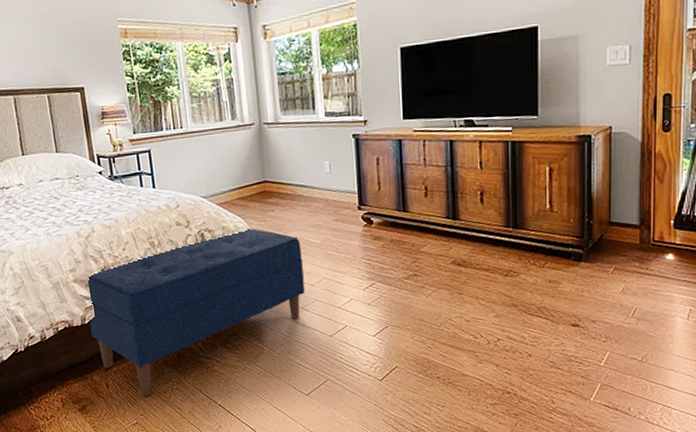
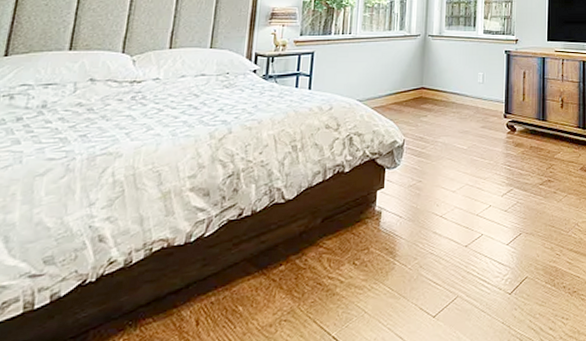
bench: present [86,227,305,396] -> none [194,132,448,333]

